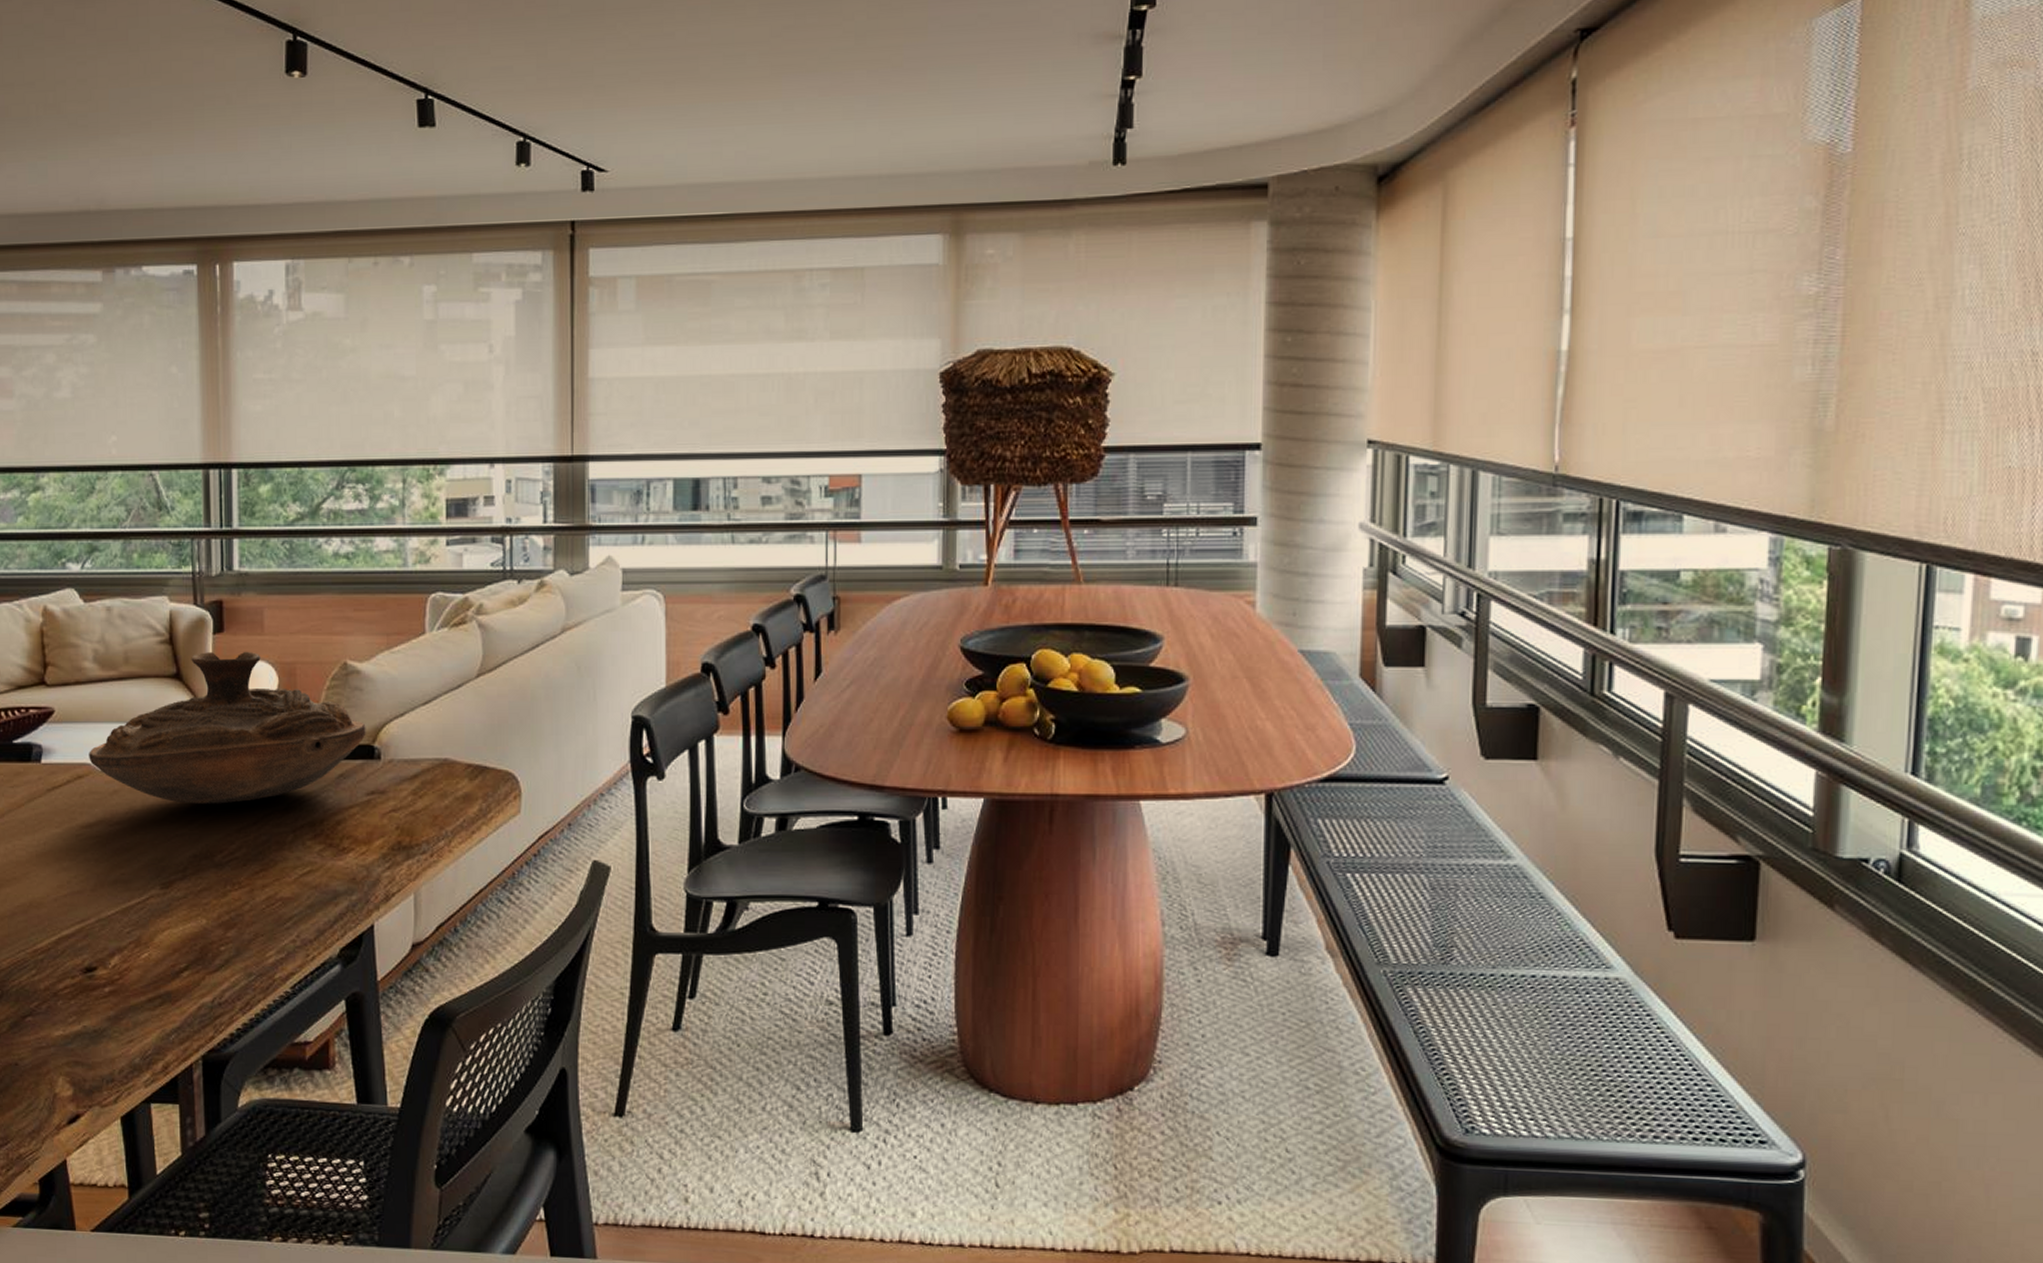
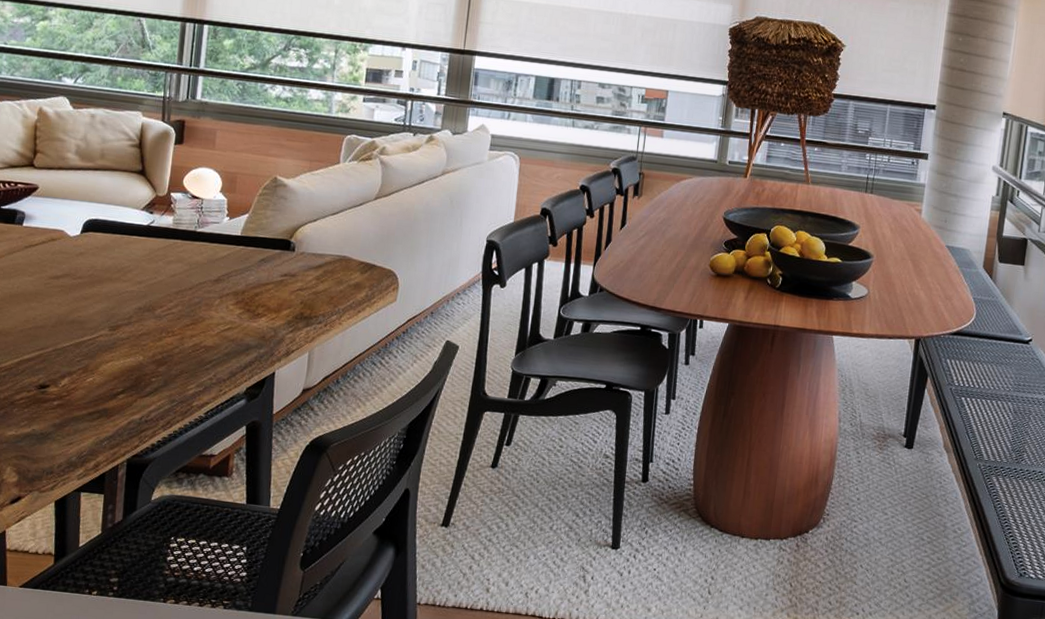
decorative bowl: present [89,651,366,804] -> none [62,157,286,272]

